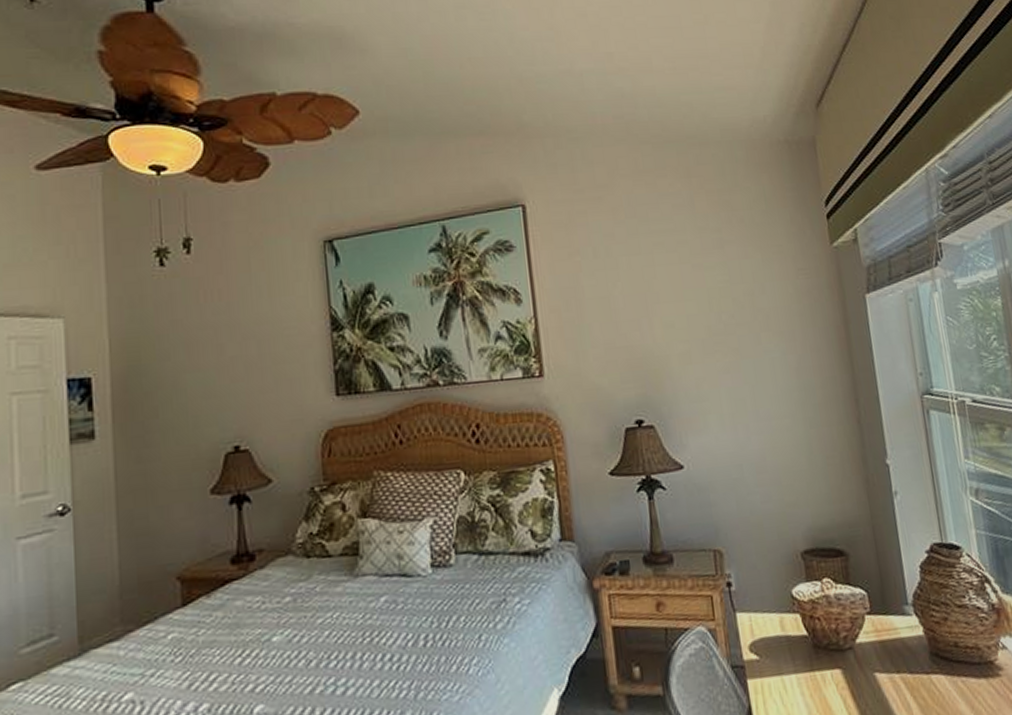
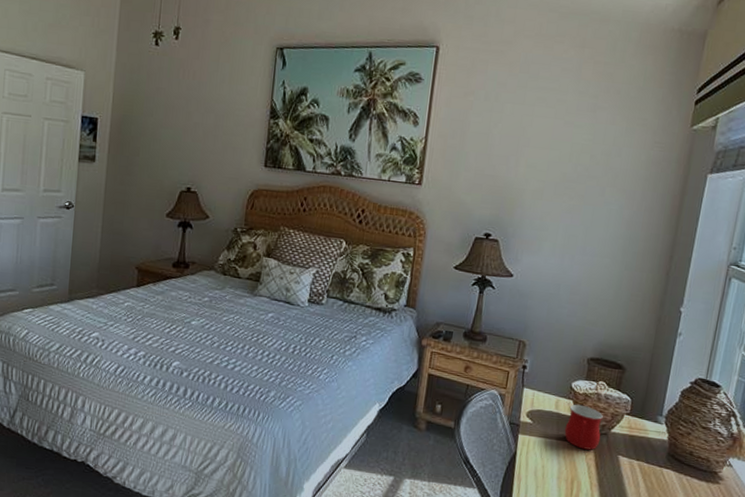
mug: none [797,616,847,678] -> present [564,404,604,450]

